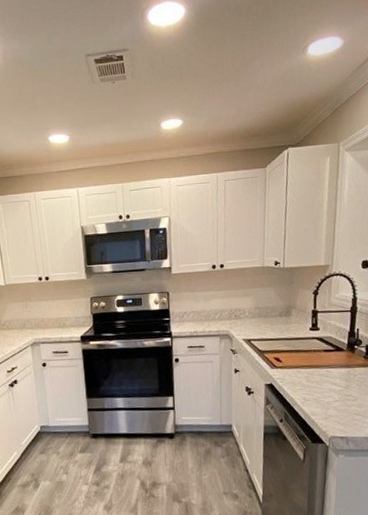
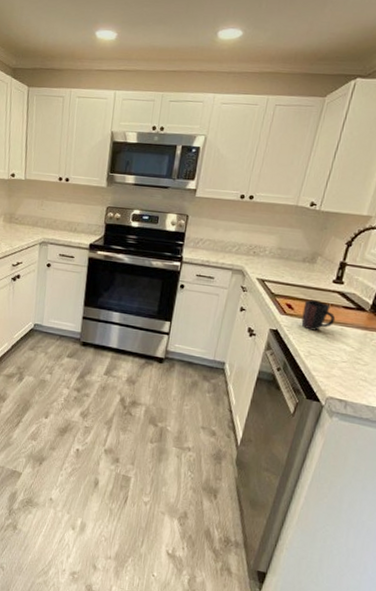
mug: none [289,349,320,378] -> present [301,300,336,331]

